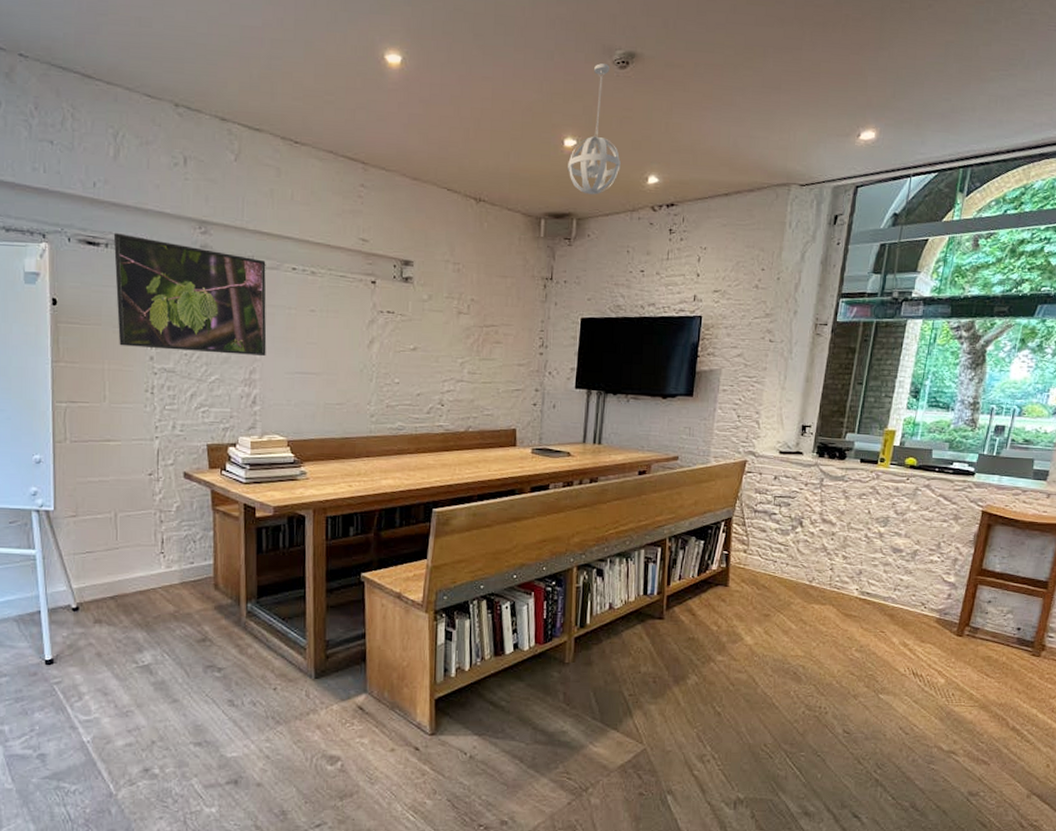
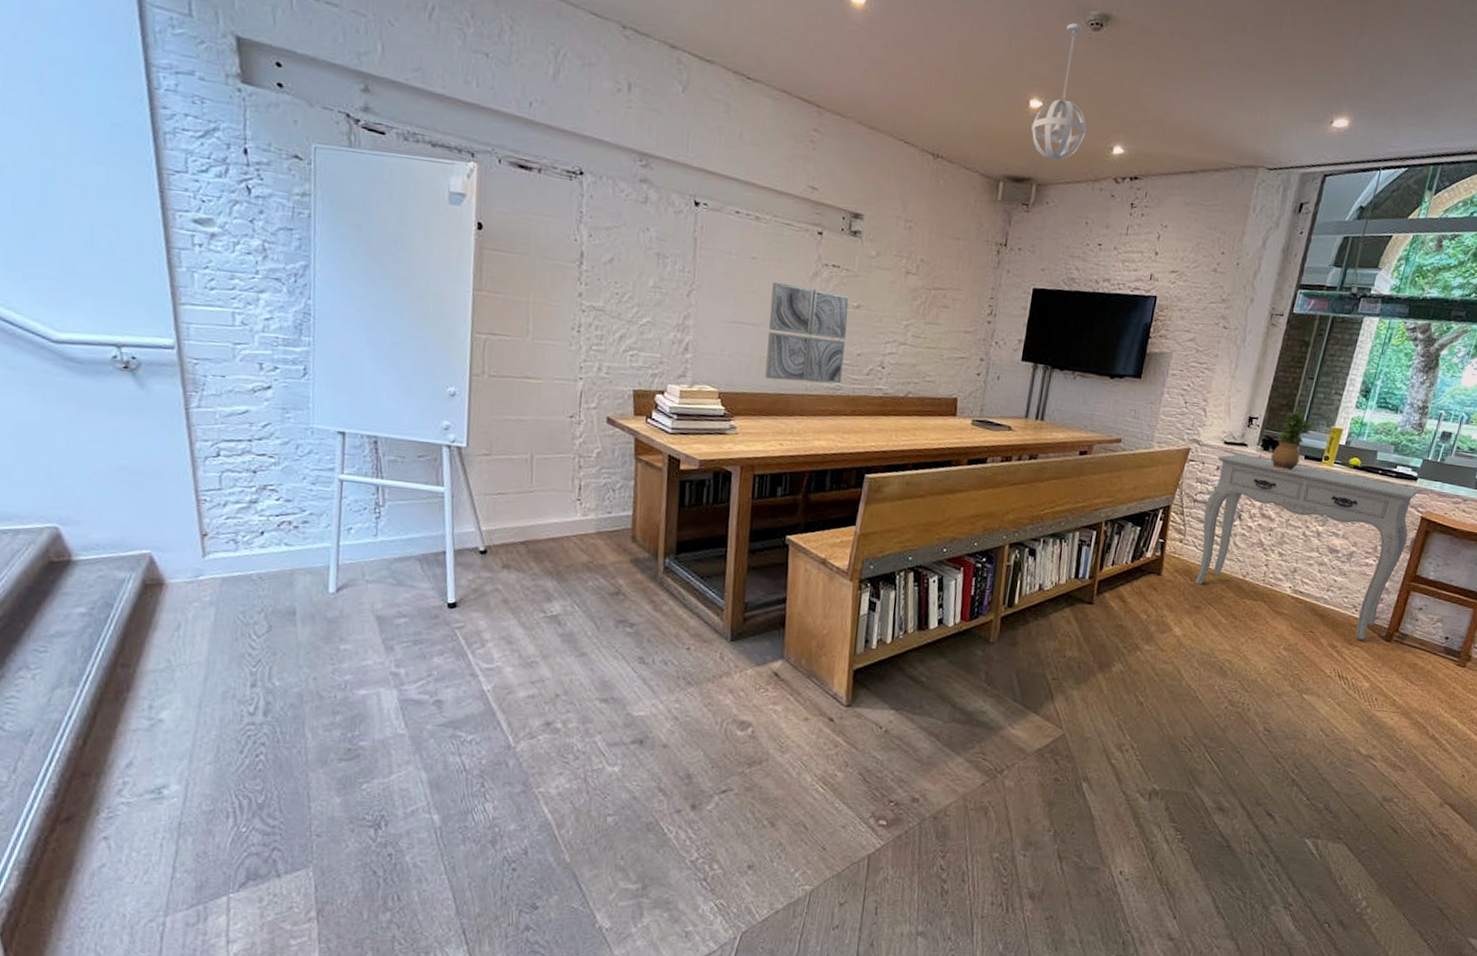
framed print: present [113,233,267,356] -> none [546,158,709,301]
wall art: none [330,331,406,425] -> present [765,281,850,384]
console table: none [762,462,979,636] -> present [1195,454,1421,640]
potted plant: none [826,415,867,475] -> present [1270,410,1314,471]

